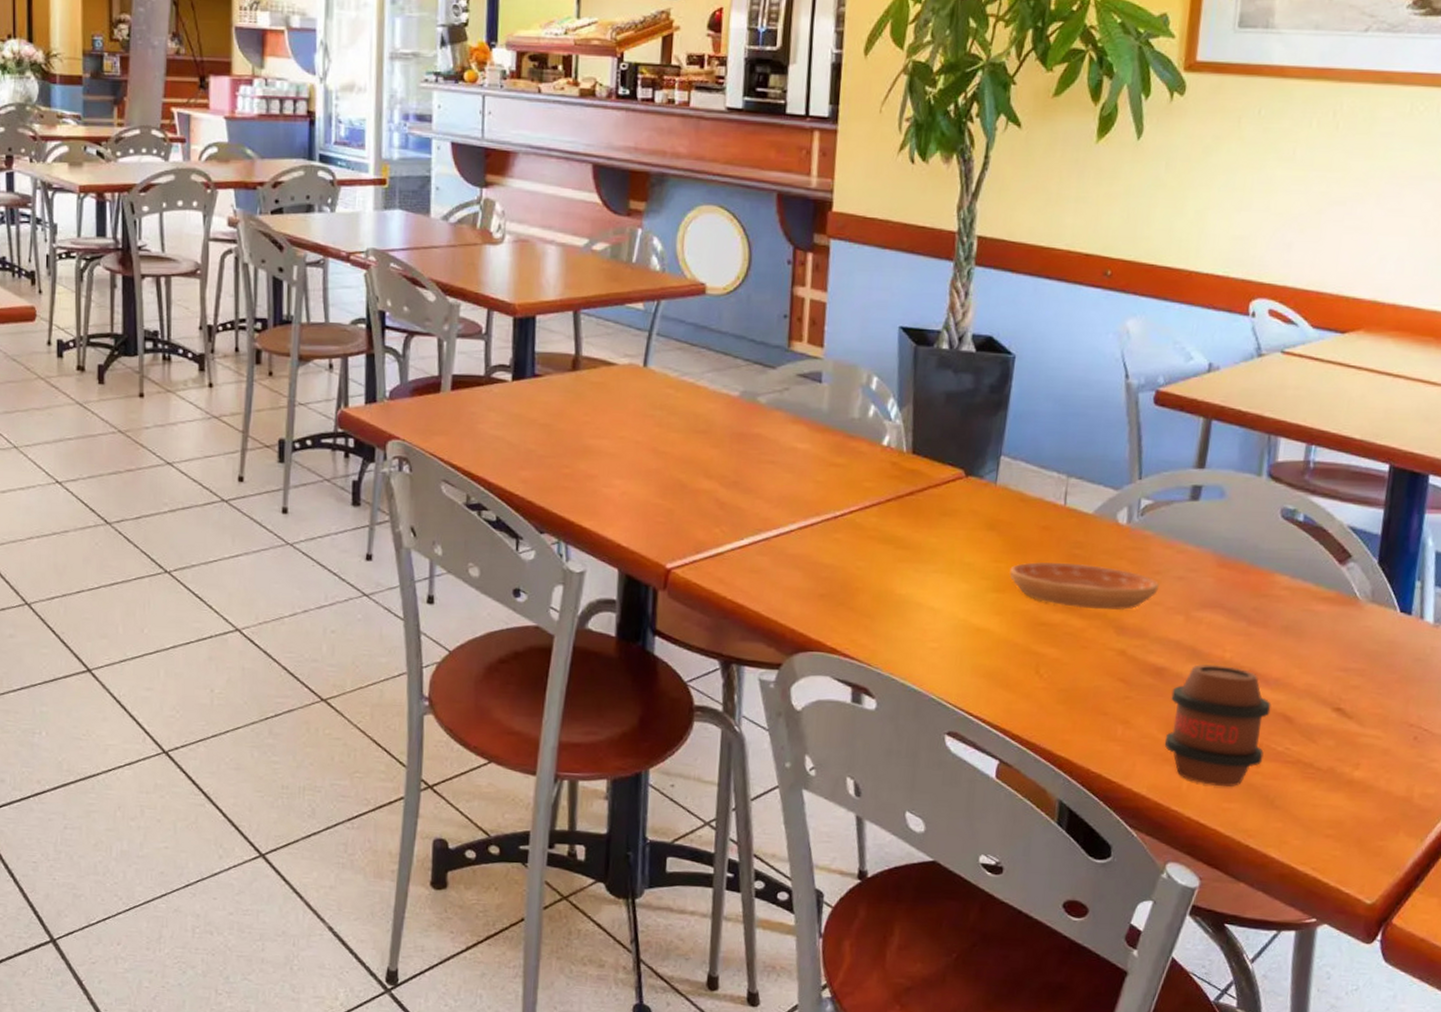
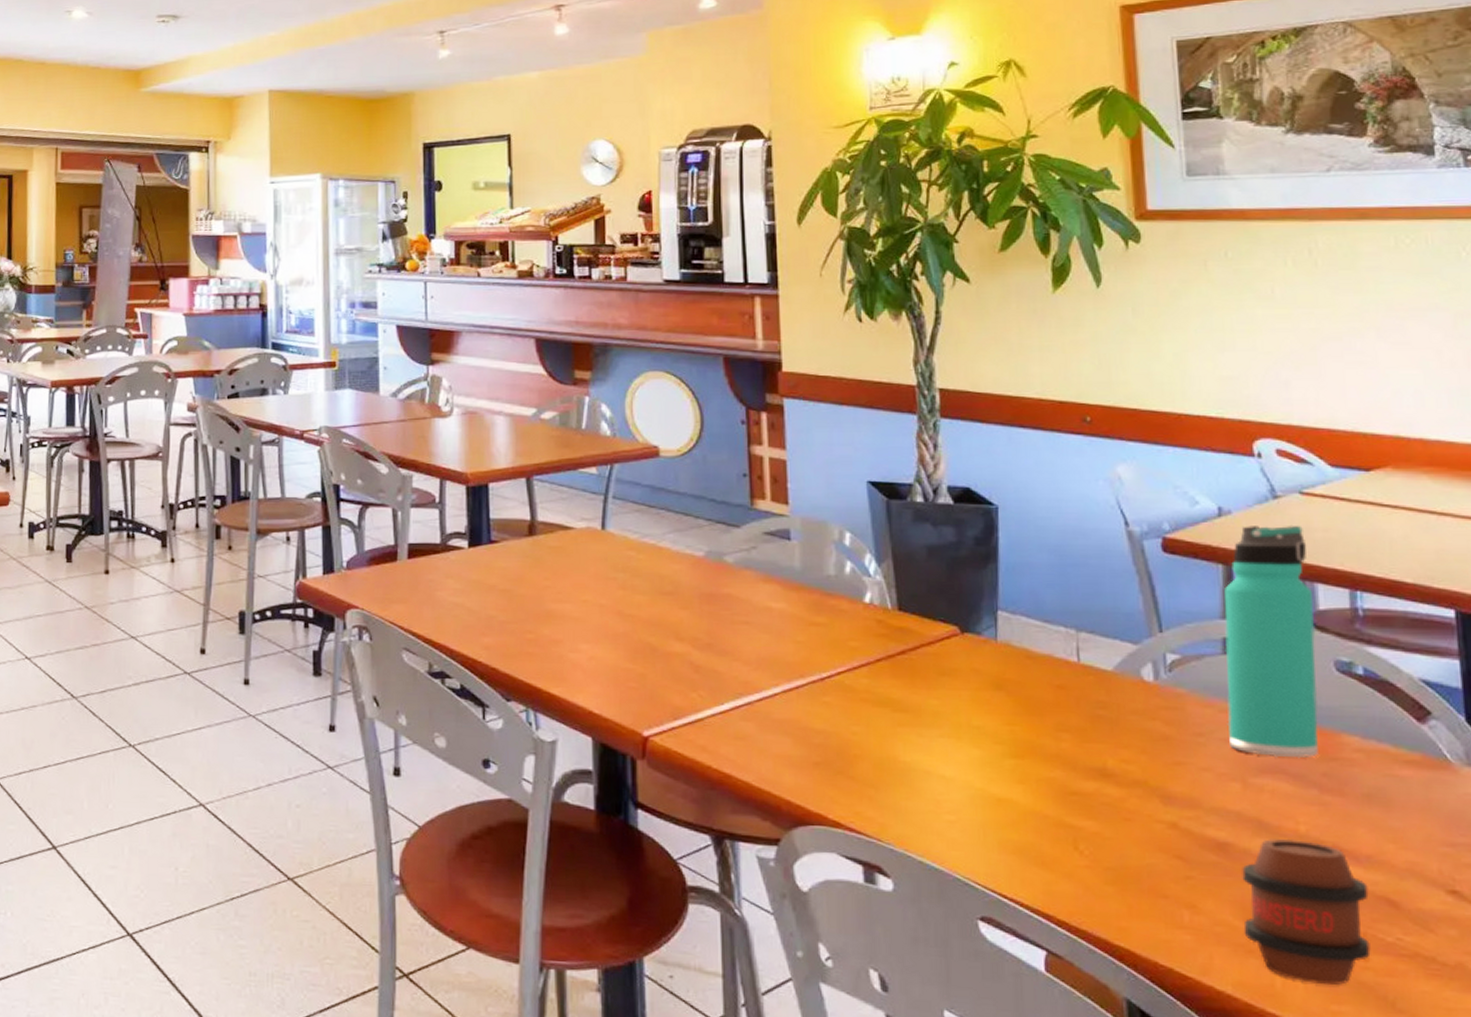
saucer: present [1009,562,1159,611] -> none [1026,724,1204,778]
thermos bottle: none [1181,382,1279,595] -> present [1224,526,1318,759]

